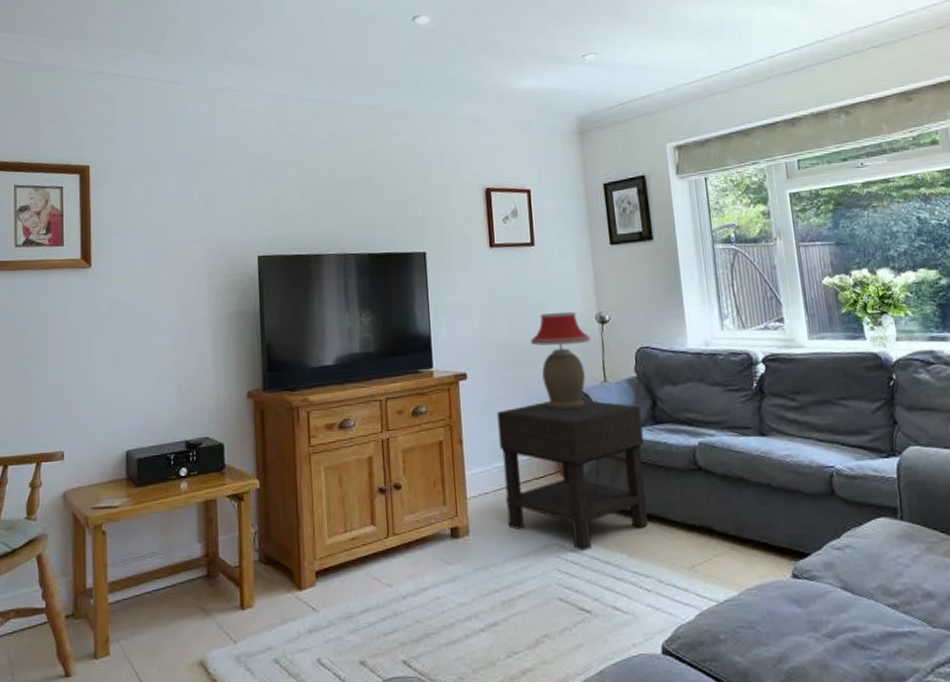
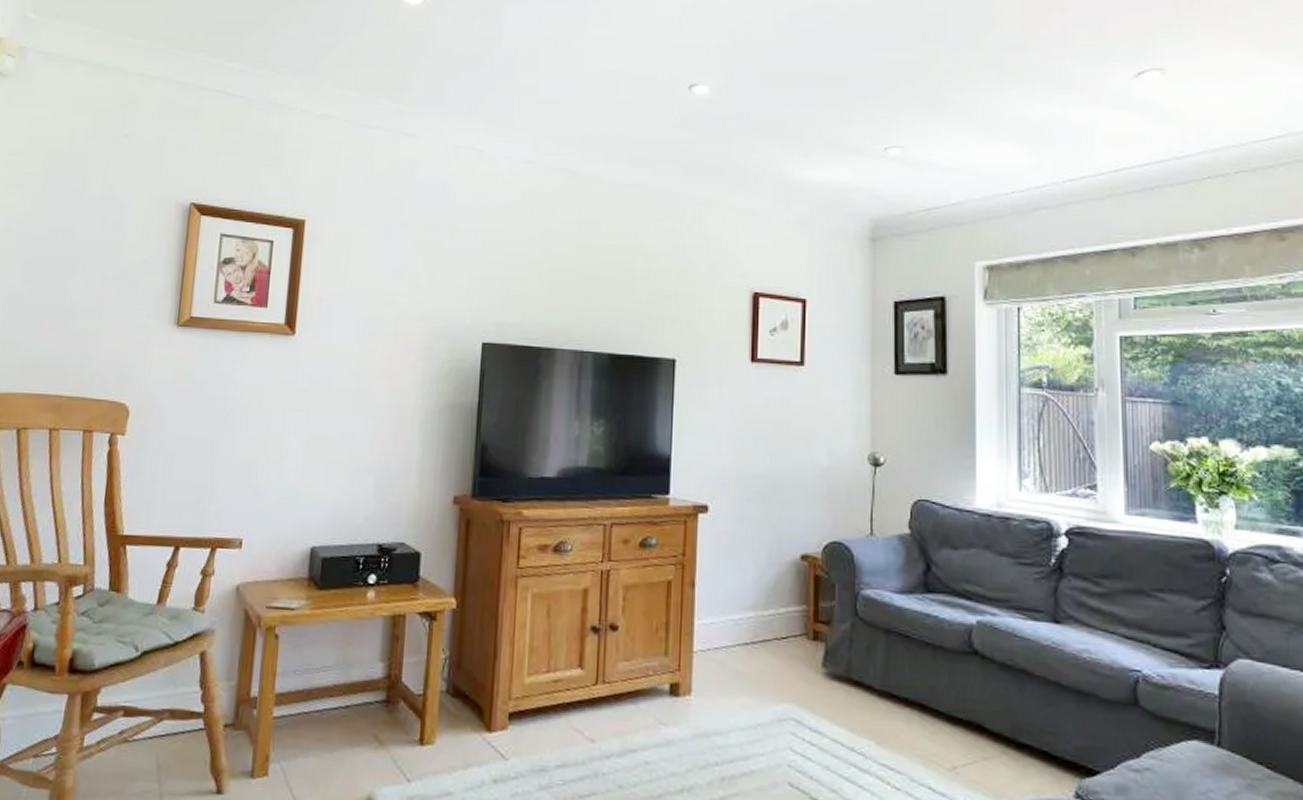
nightstand: present [496,400,648,552] -> none [737,550,910,732]
table lamp: present [530,312,591,410] -> none [787,447,860,564]

